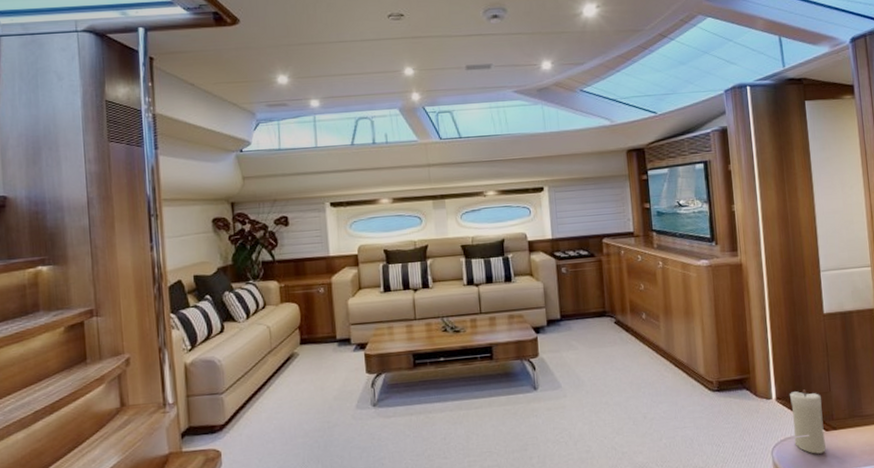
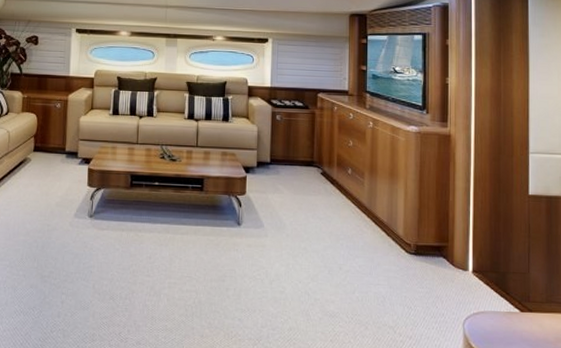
candle: present [790,389,826,454] -> none [487,266,519,333]

